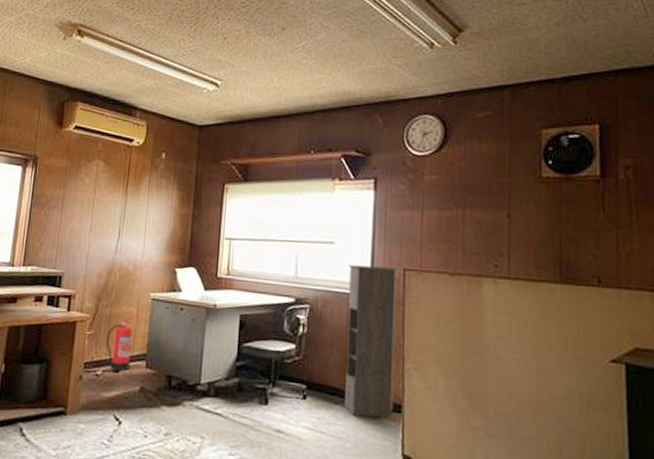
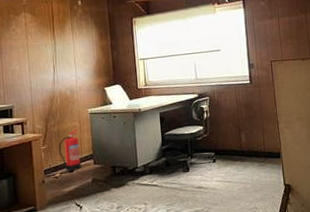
storage cabinet: present [345,265,396,418] -> none [233,61,275,167]

